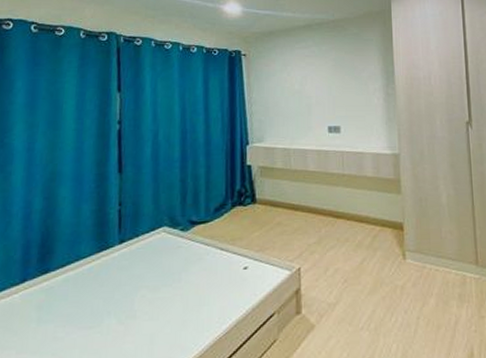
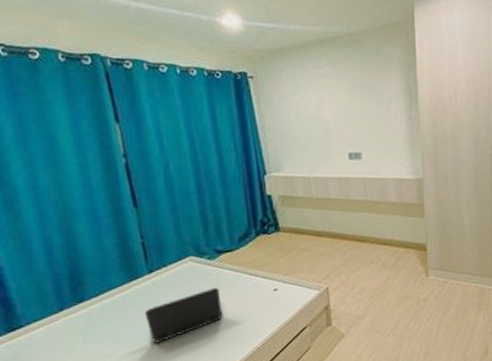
laptop: none [106,262,188,326] -> present [144,287,223,343]

